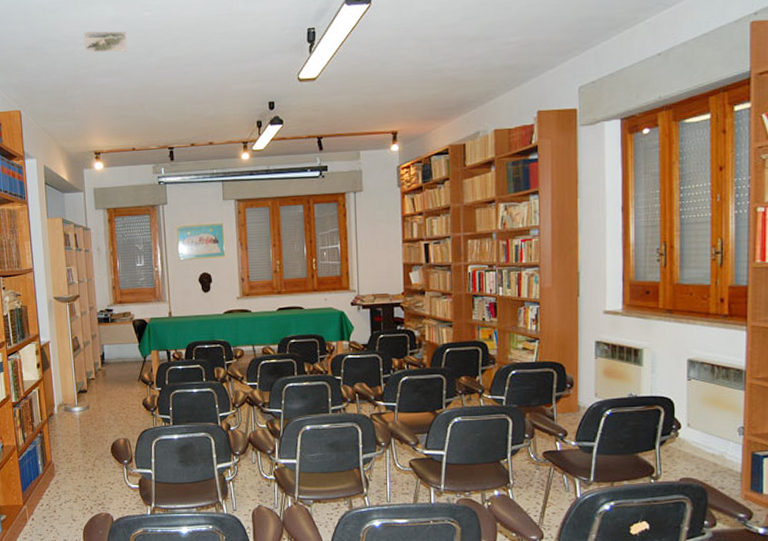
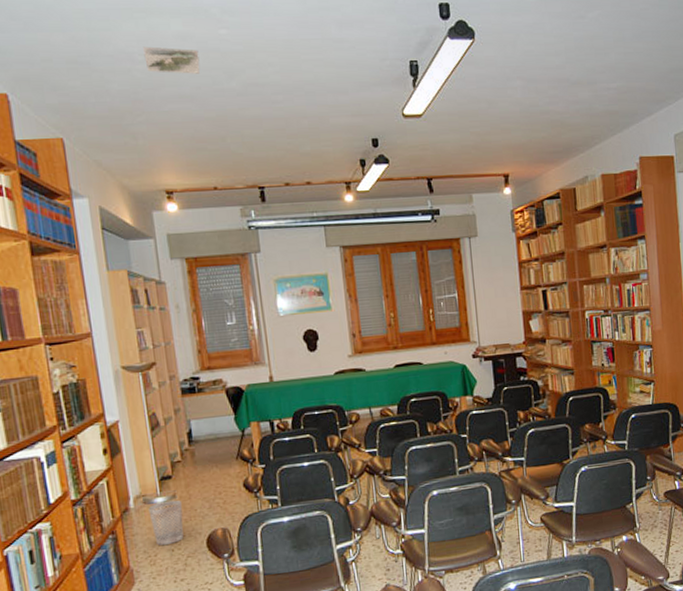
wastebasket: none [68,410,94,447] -> present [148,499,184,545]

